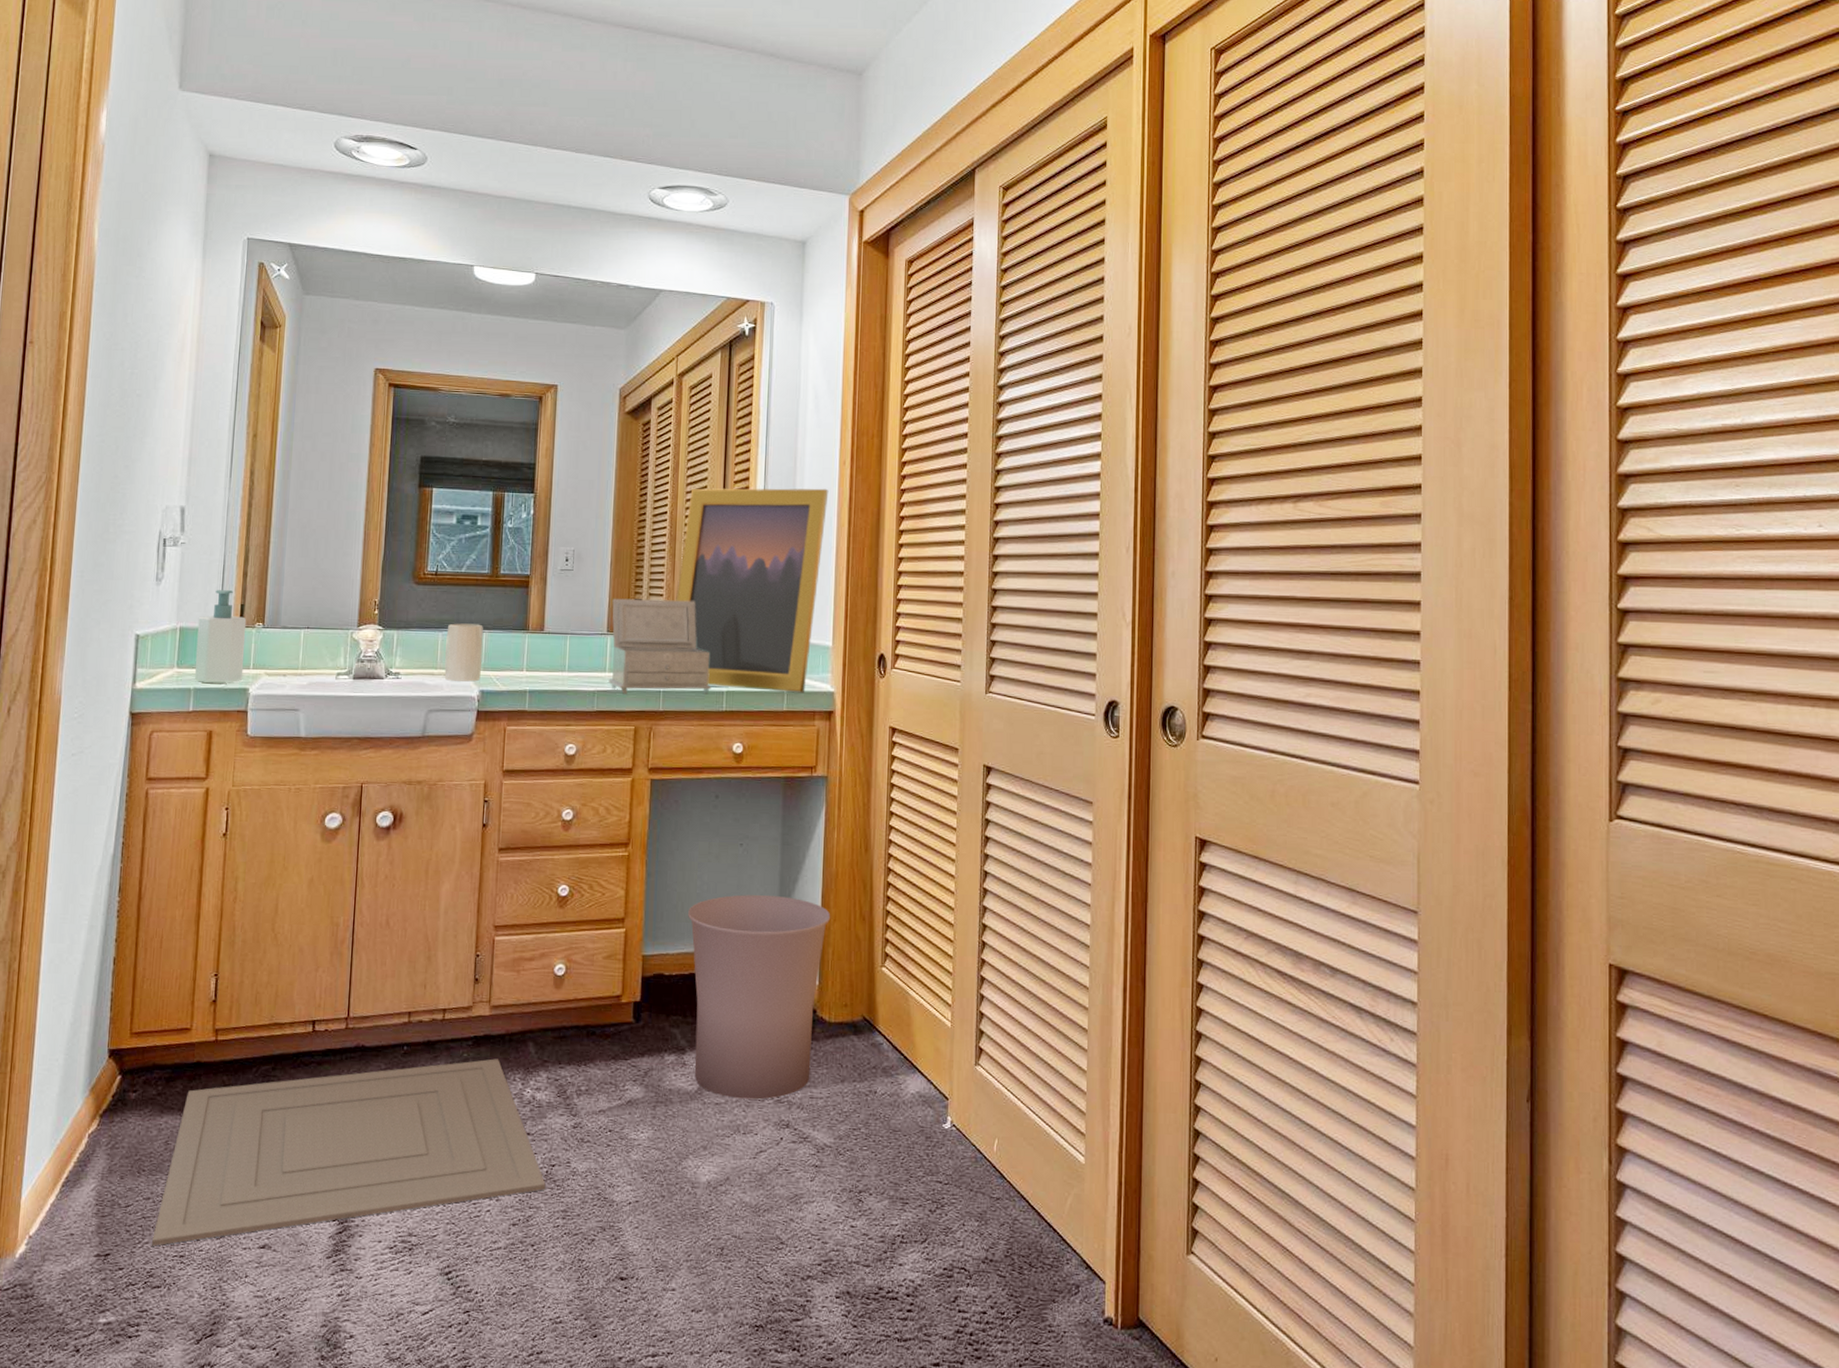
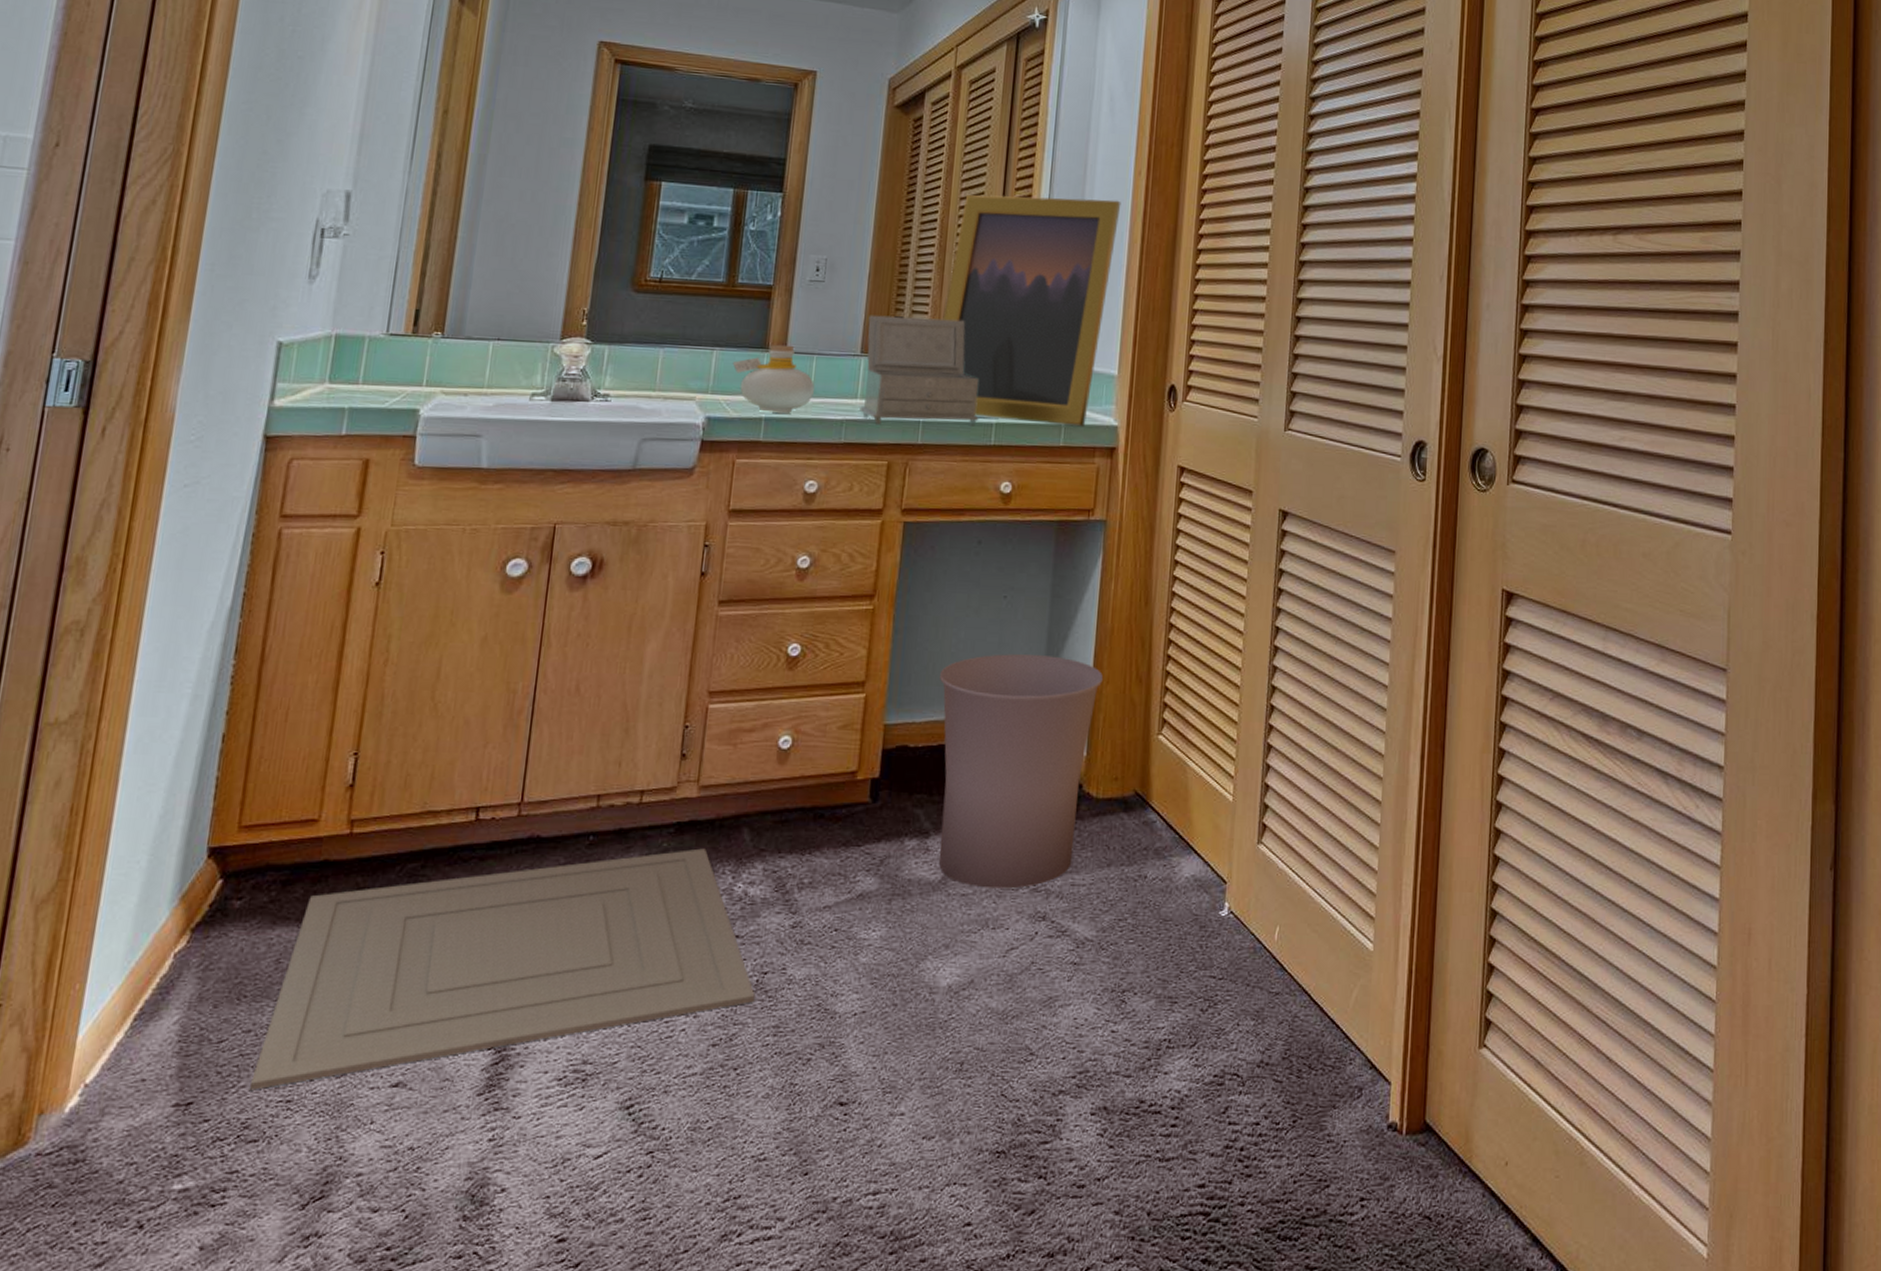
soap bottle: present [194,590,247,684] -> none [350,291,422,403]
cup: present [444,623,484,682] -> none [664,338,715,407]
bottle: none [499,627,570,686] -> present [732,345,815,413]

